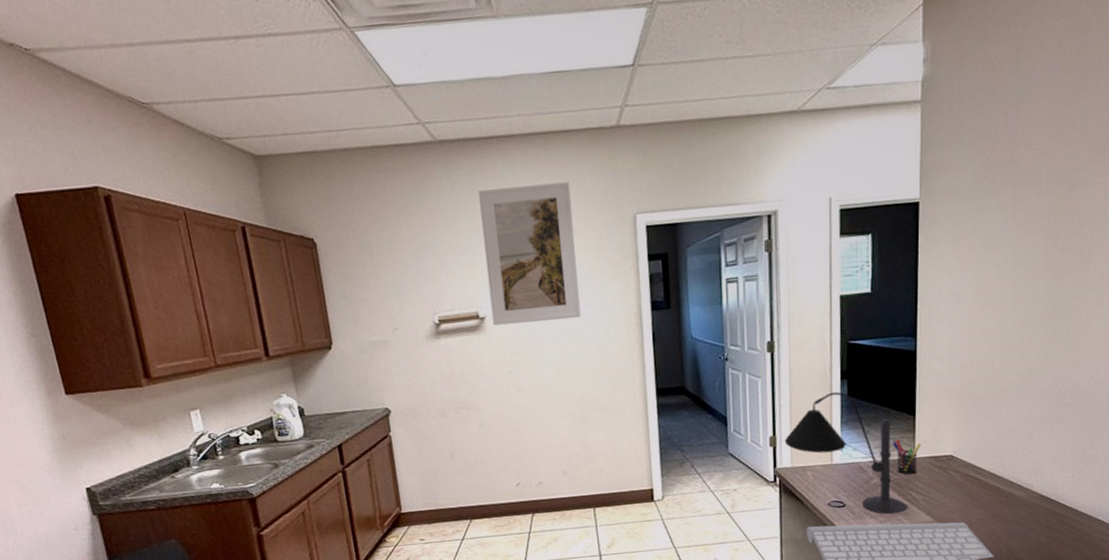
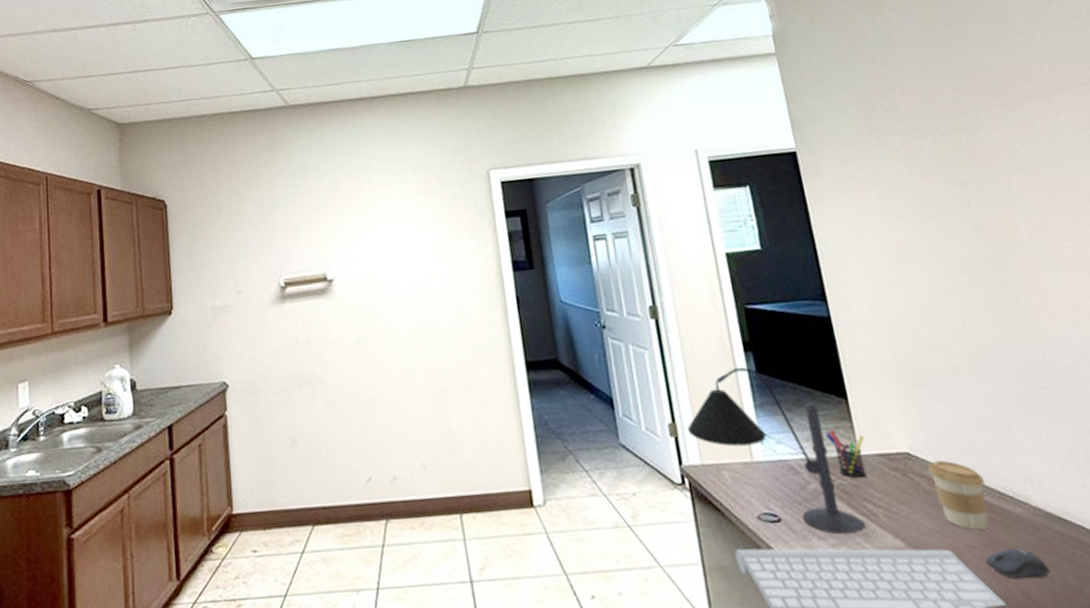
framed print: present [478,181,581,326] -> none [329,140,436,289]
coffee cup: none [964,460,1003,509] -> present [928,460,989,530]
computer mouse: none [987,520,1031,540] -> present [984,548,1051,579]

